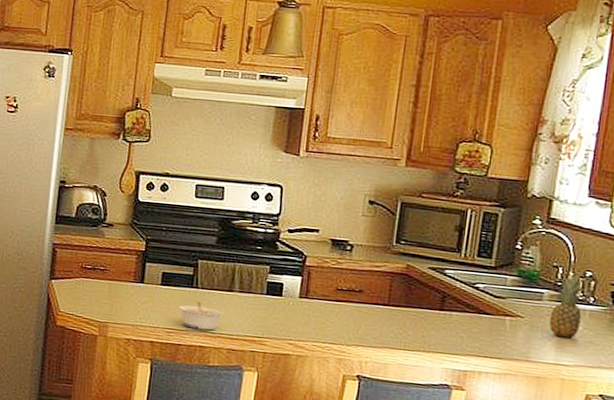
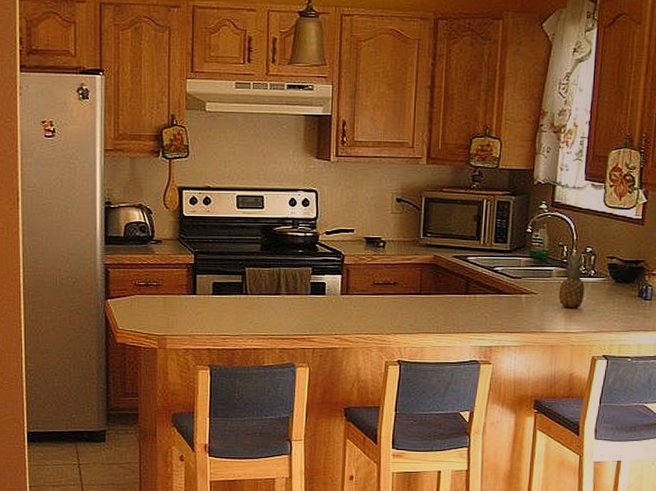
legume: present [178,301,224,331] -> none [231,306,274,333]

